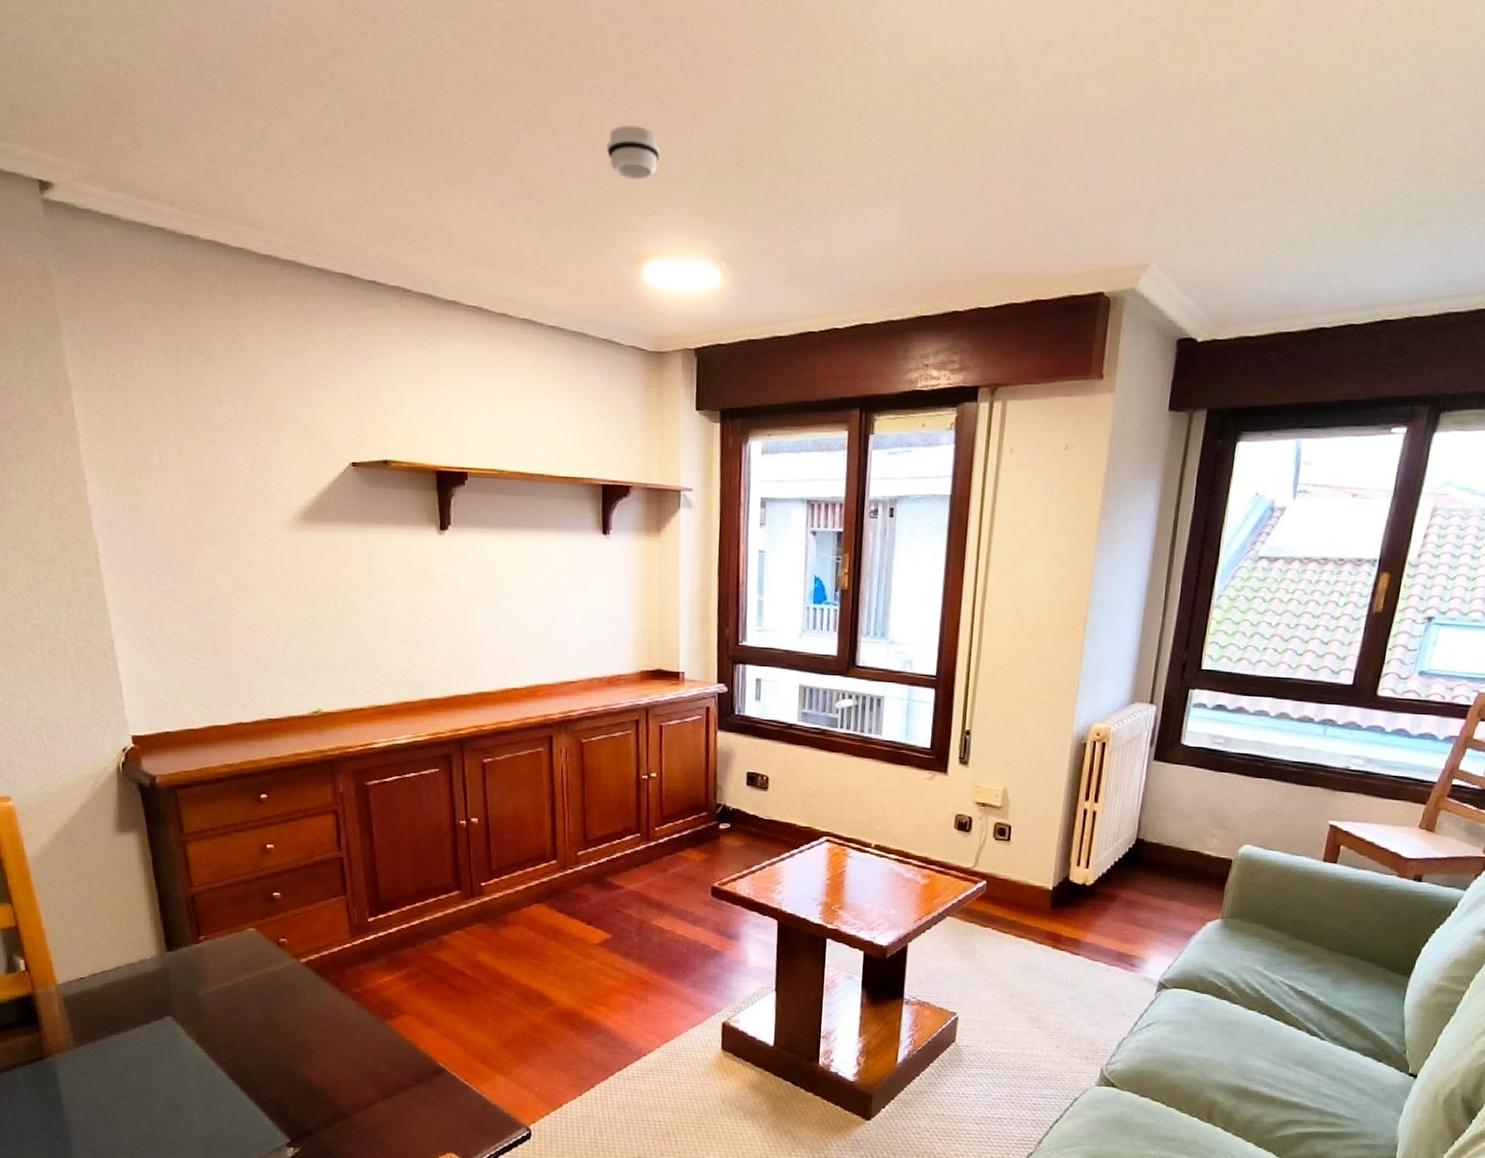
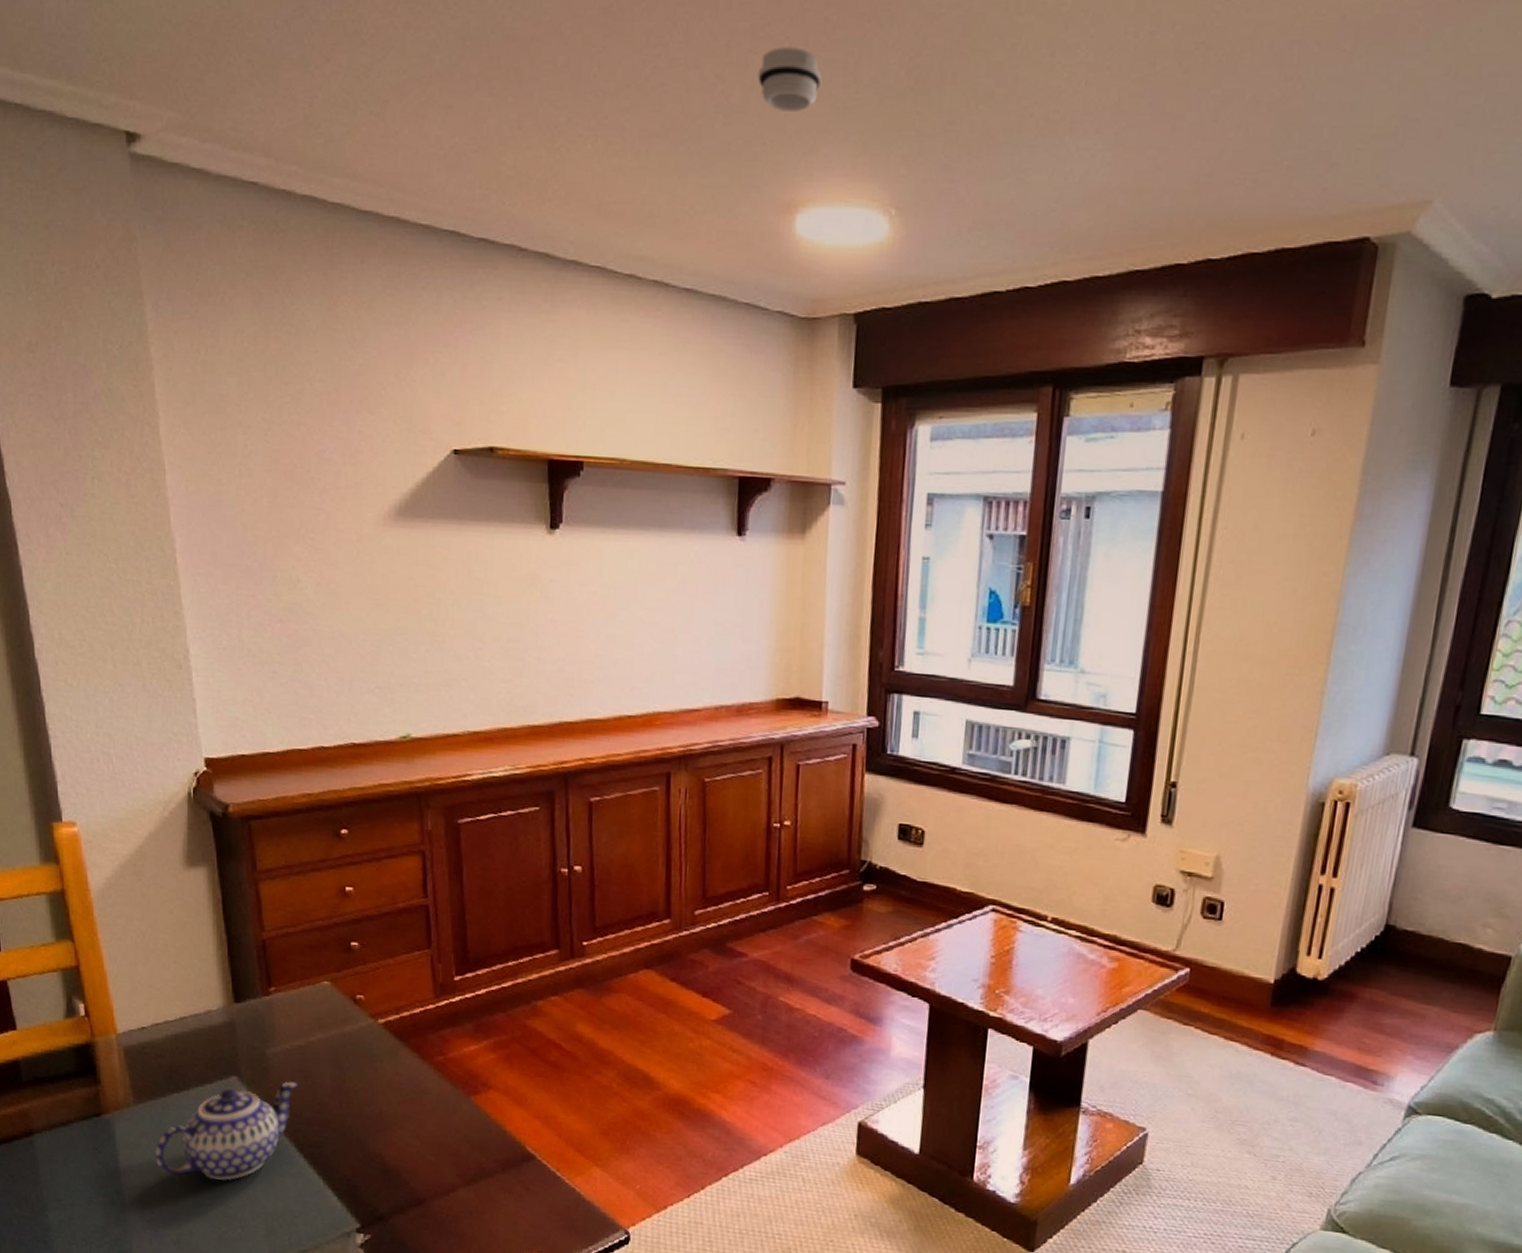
teapot: none [96,1018,228,1110] -> present [154,1081,298,1181]

